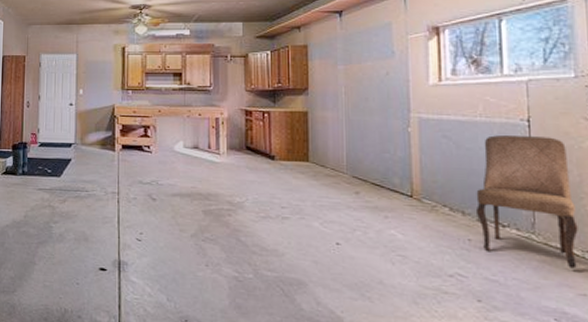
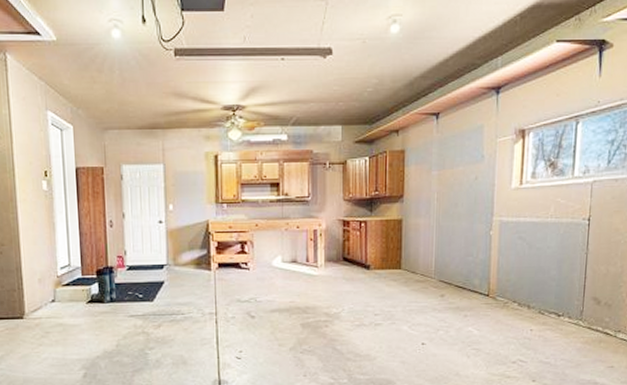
dining chair: present [475,135,578,269] -> none [538,234,615,346]

